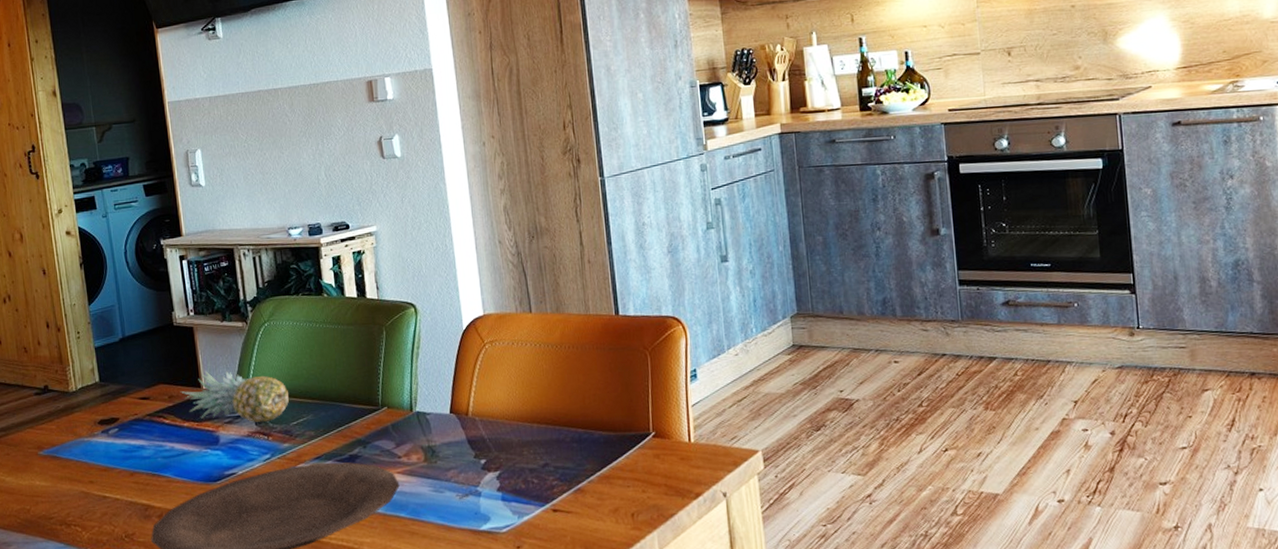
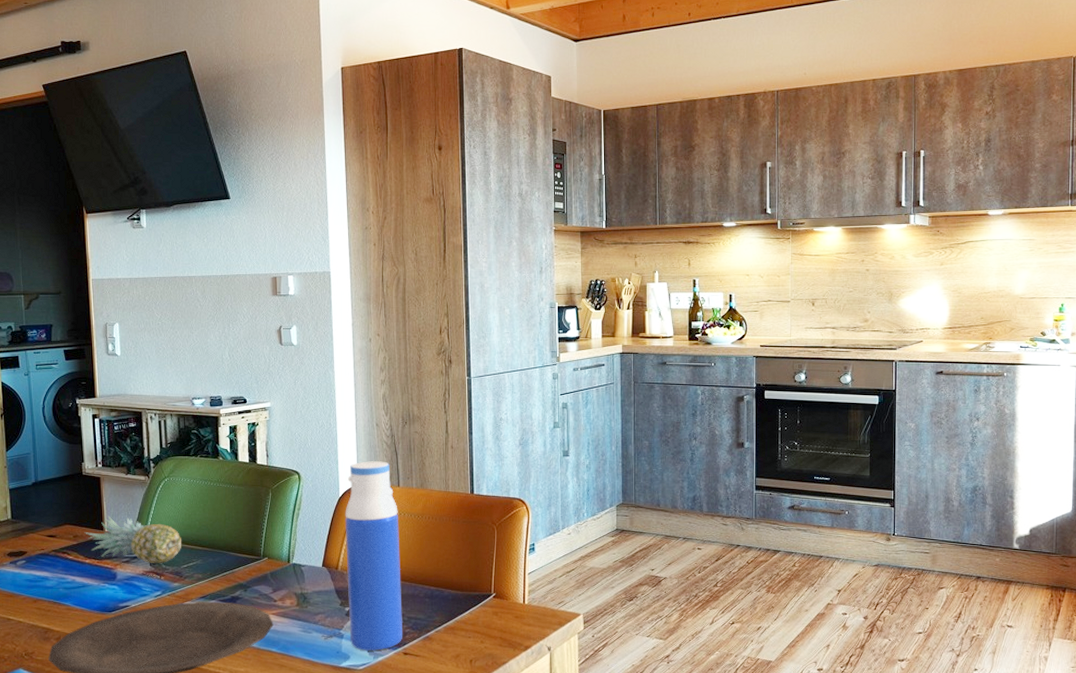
water bottle: none [471,284,550,510] -> present [345,461,402,651]

